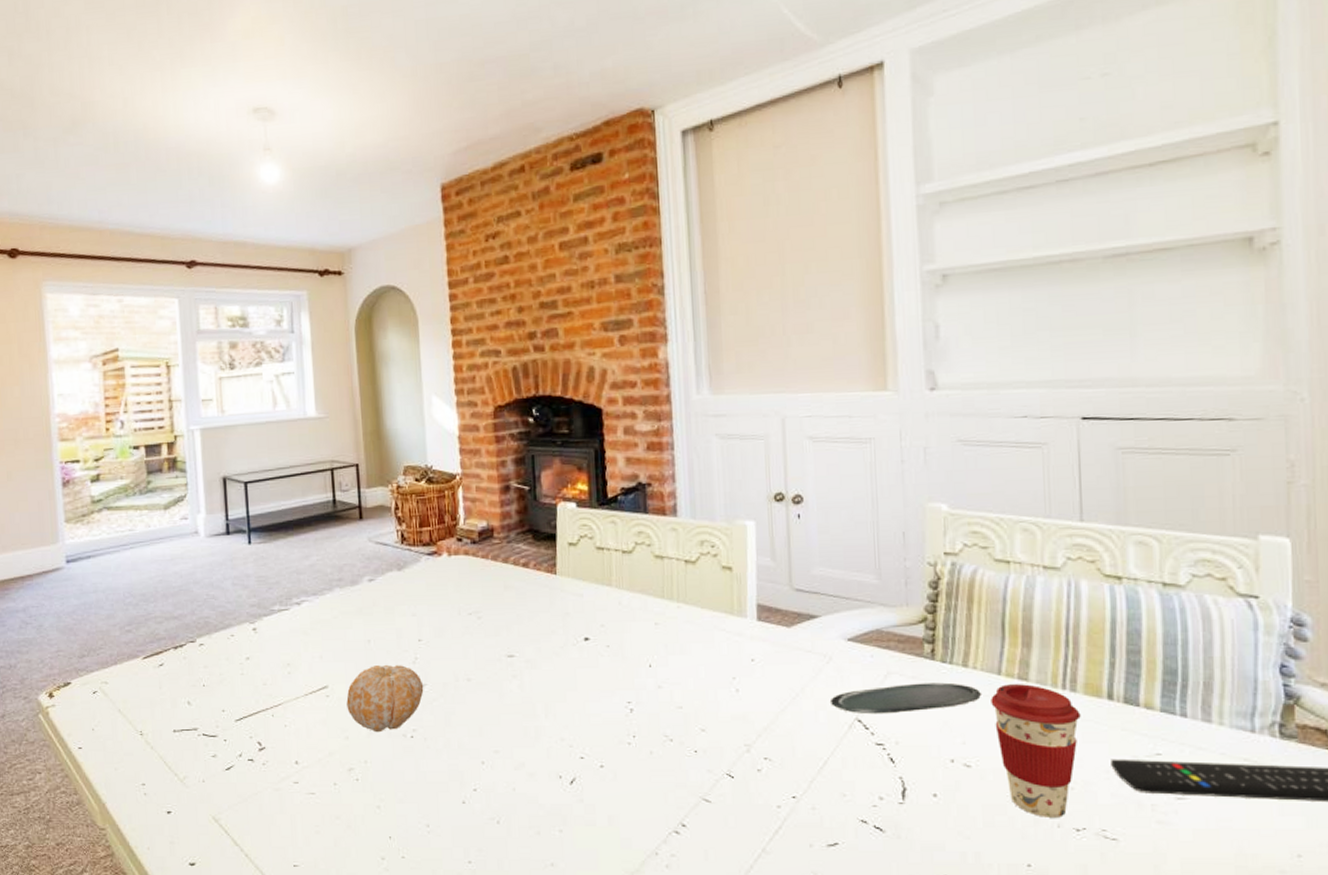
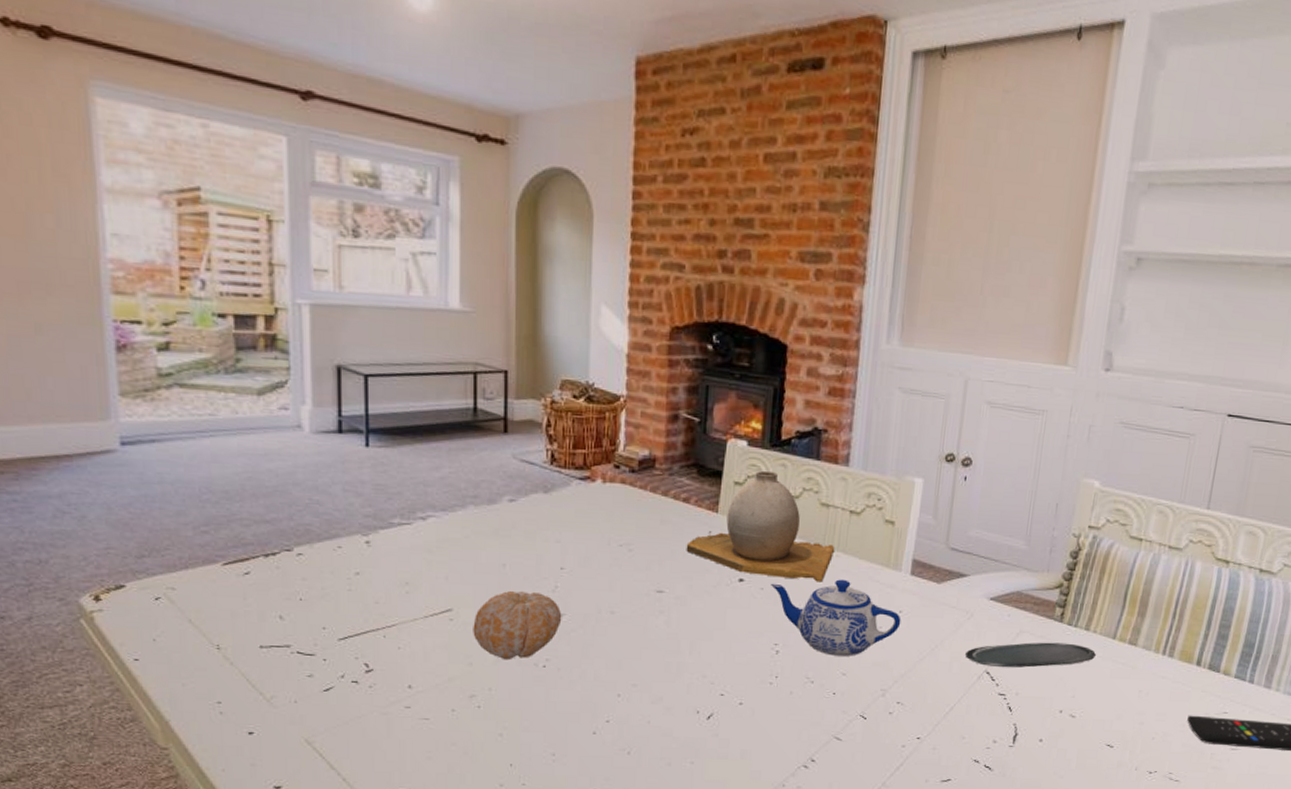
vase: none [530,529,675,636] -> present [686,470,835,583]
teapot: none [616,630,755,711] -> present [771,579,901,656]
coffee cup: present [991,684,1081,817] -> none [1101,648,1173,762]

